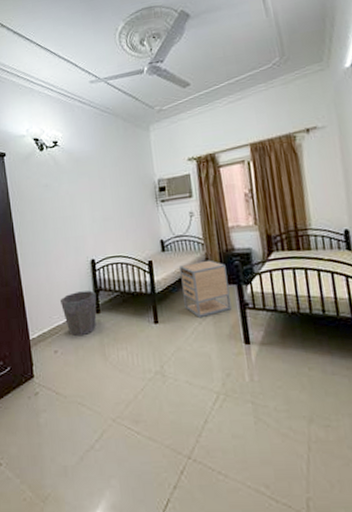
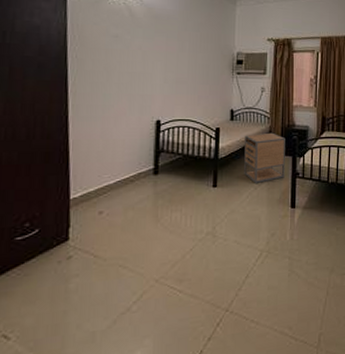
waste bin: present [60,290,97,337] -> none [114,151,157,198]

